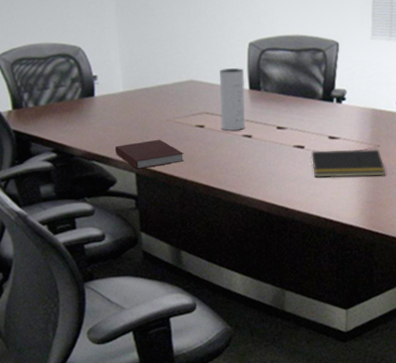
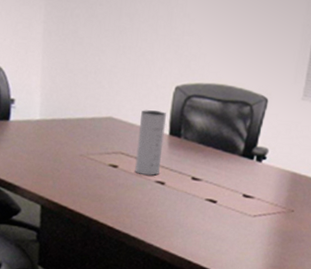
notebook: present [115,139,185,169] -> none [23,173,93,202]
notepad: present [310,149,386,178] -> none [221,207,296,243]

